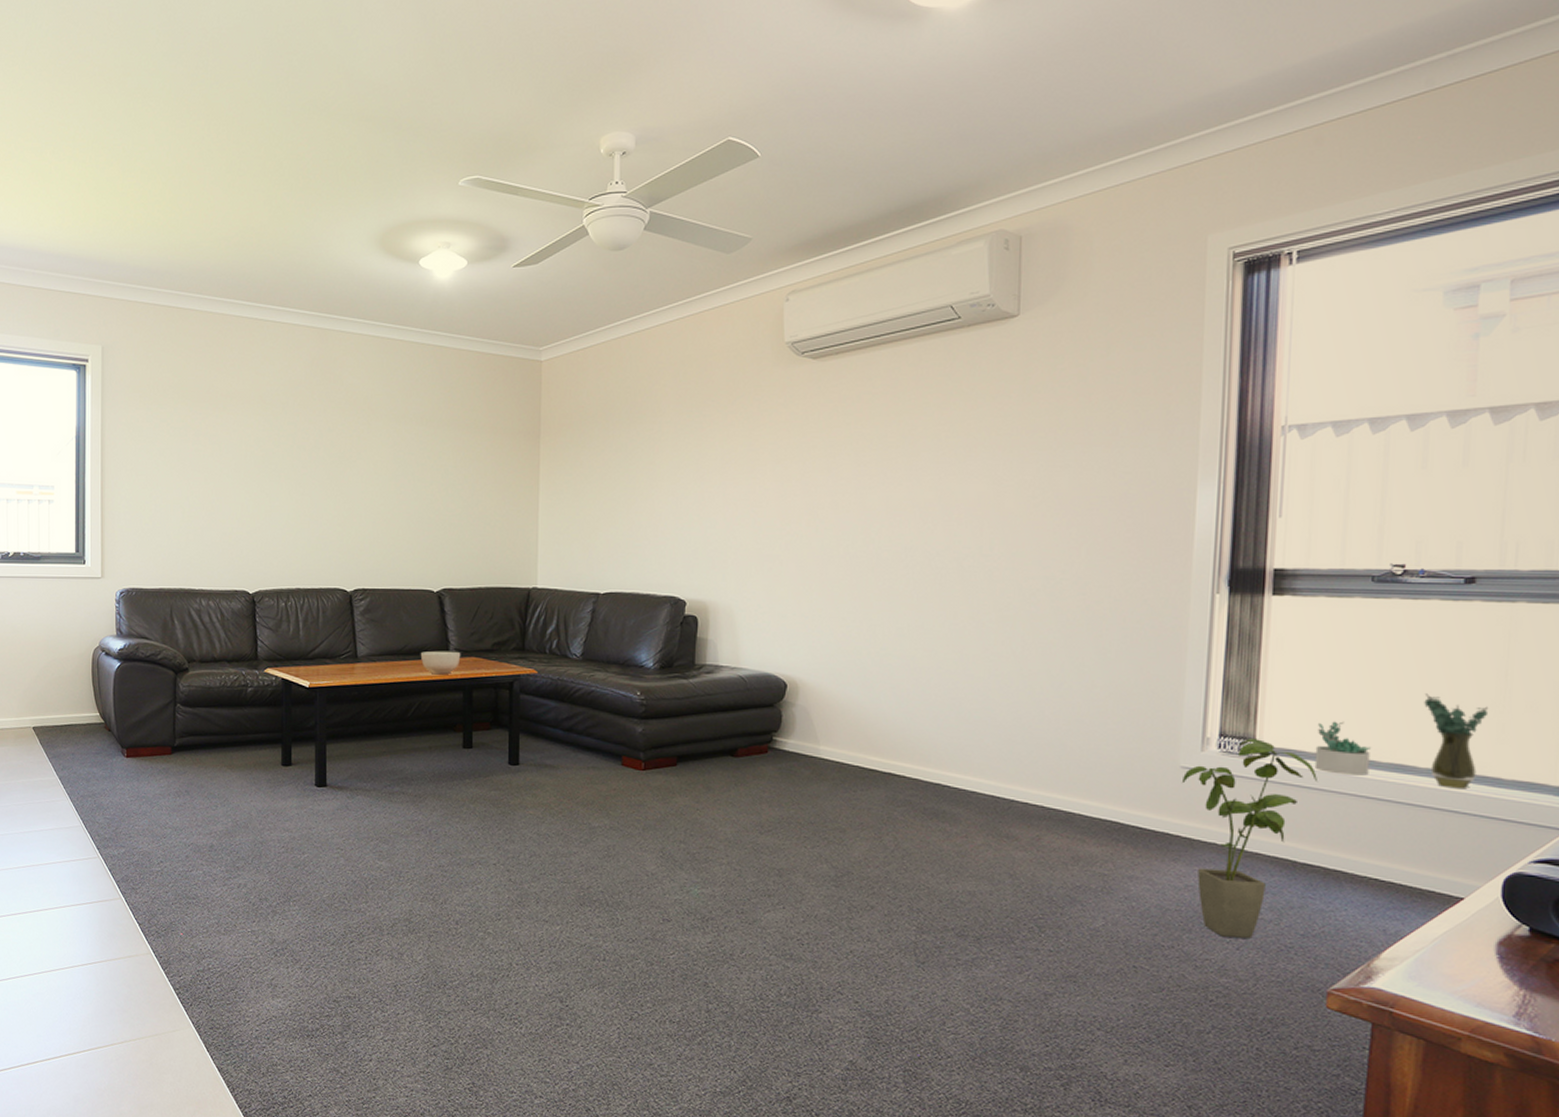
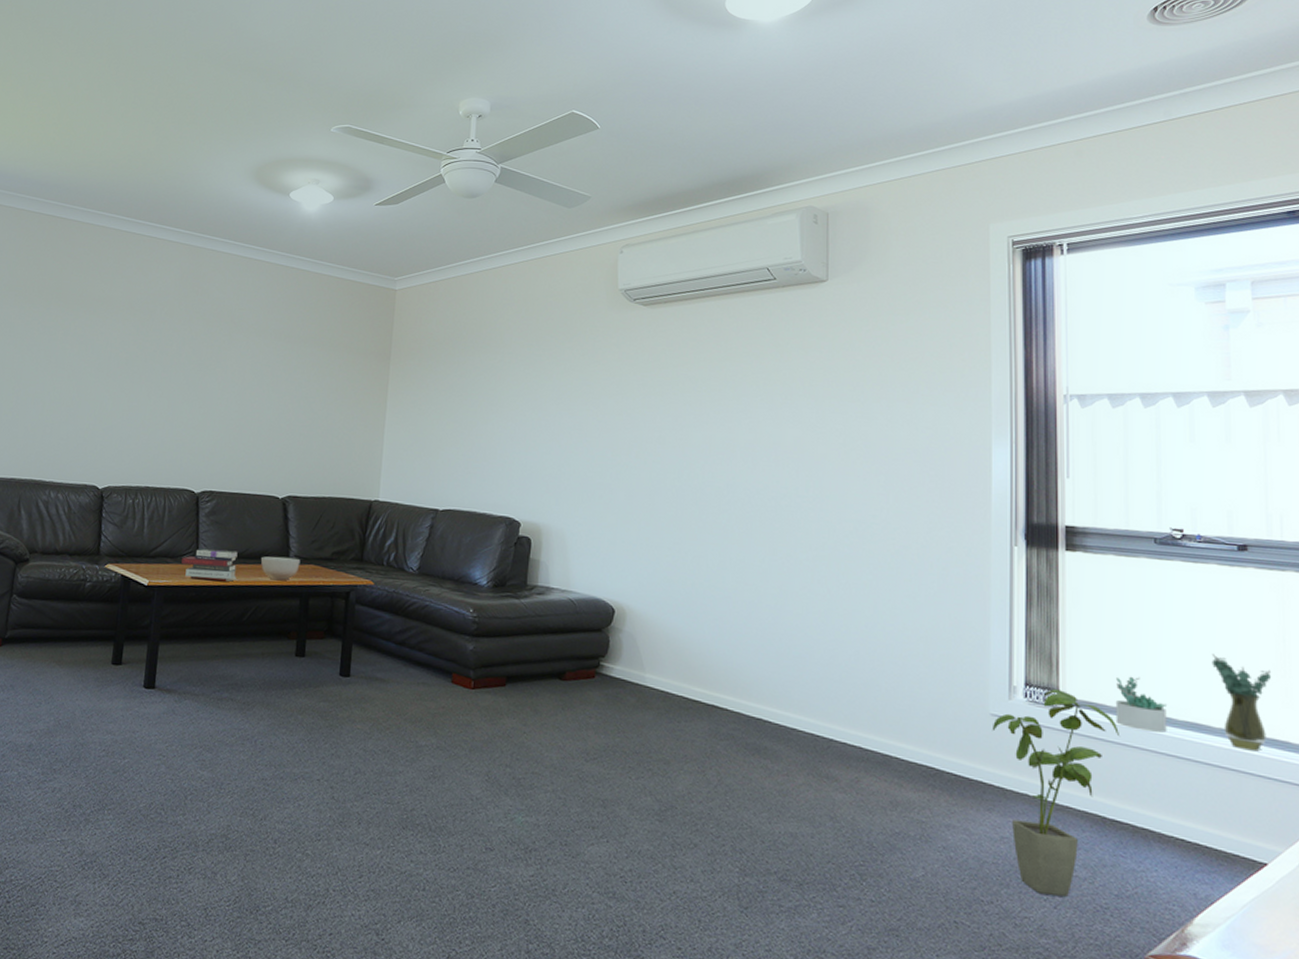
books: none [341,647,397,680] -> present [181,548,238,582]

